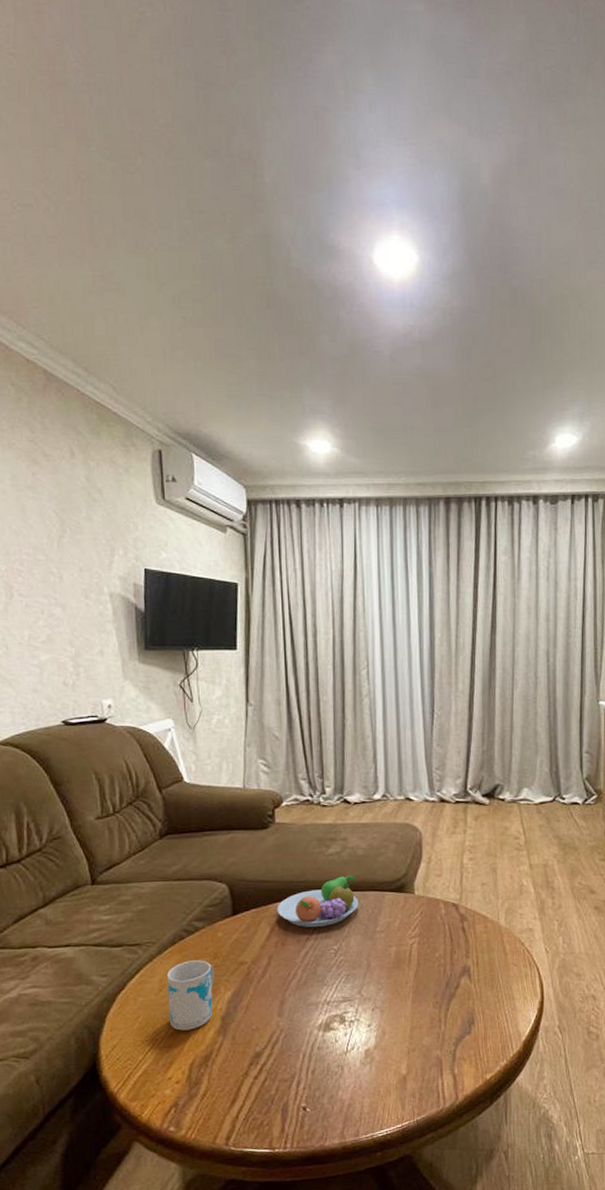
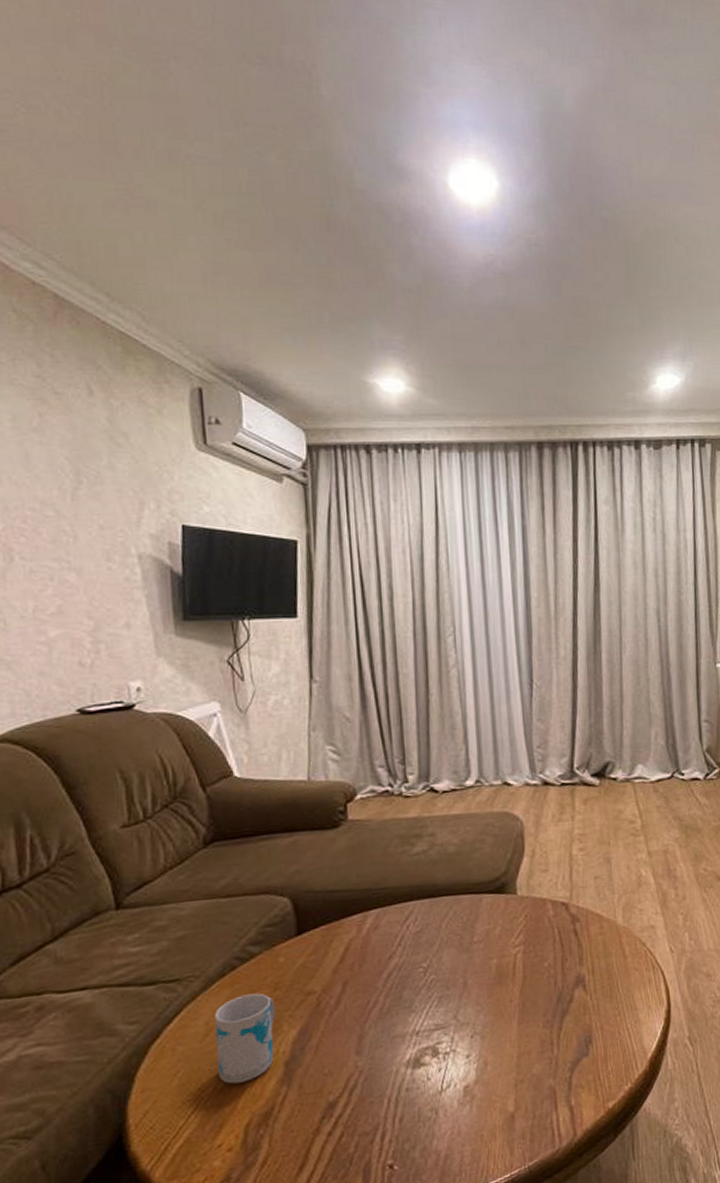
fruit bowl: present [277,875,359,928] -> none [352,876,451,944]

